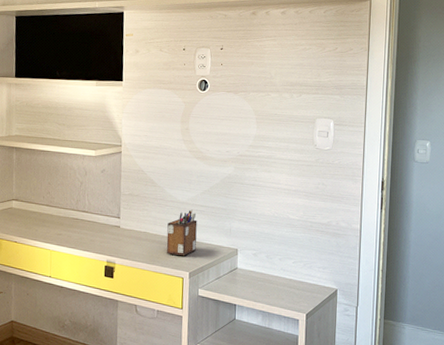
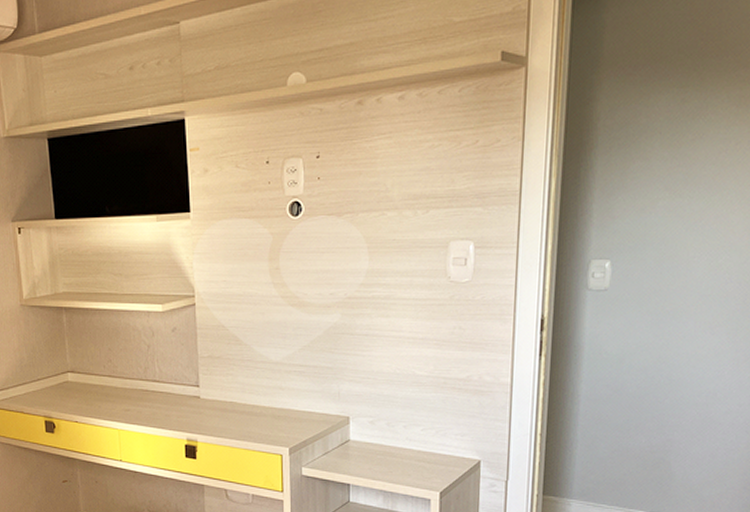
desk organizer: present [166,209,197,256] -> none [259,371,297,429]

